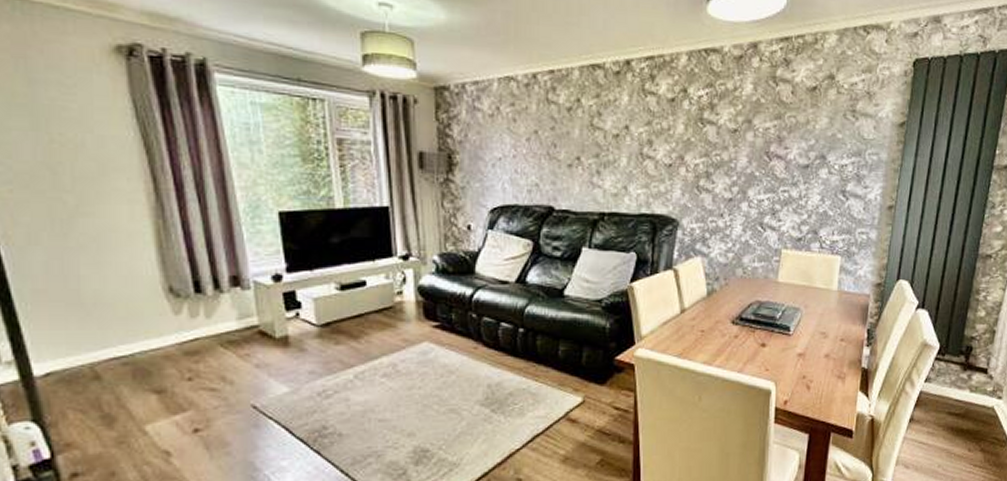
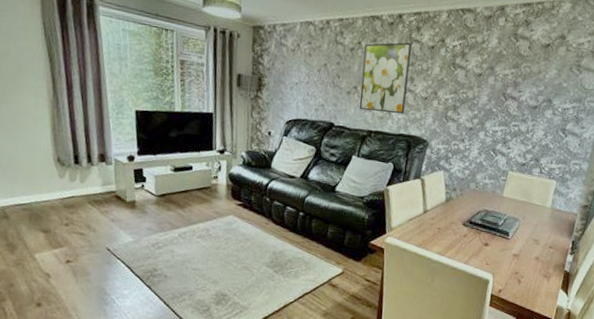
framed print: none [585,95,646,188] -> present [359,42,412,114]

